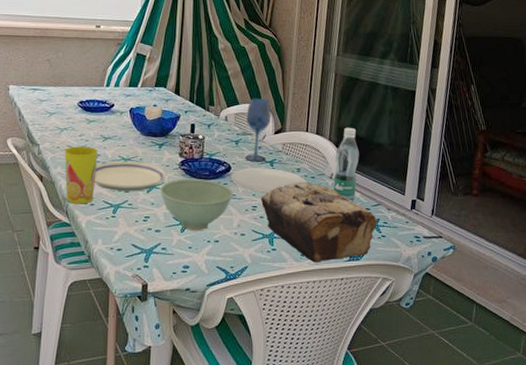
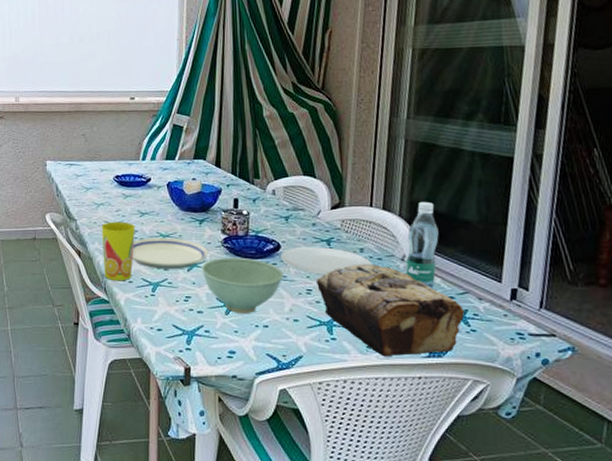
wineglass: present [245,98,271,162] -> none [296,169,327,241]

